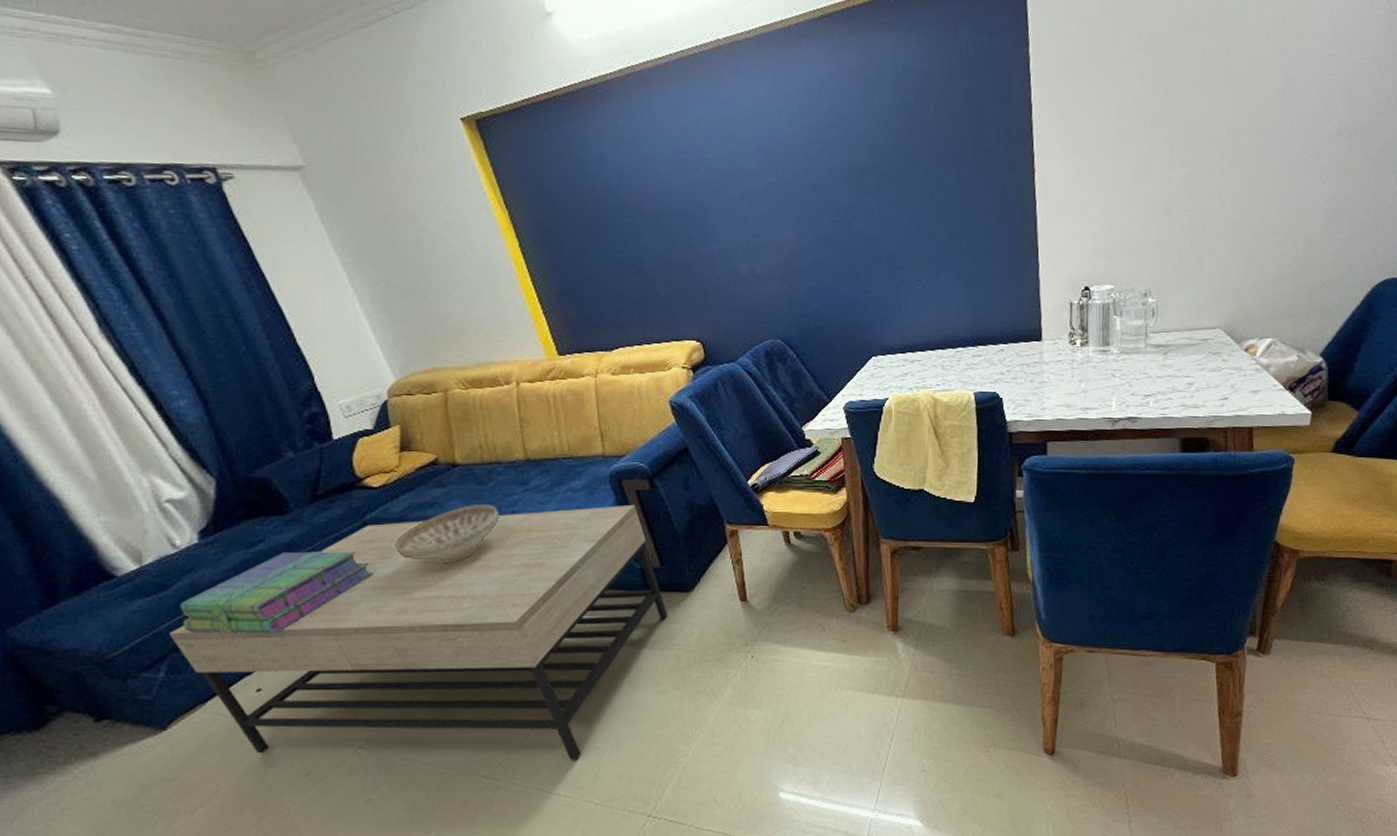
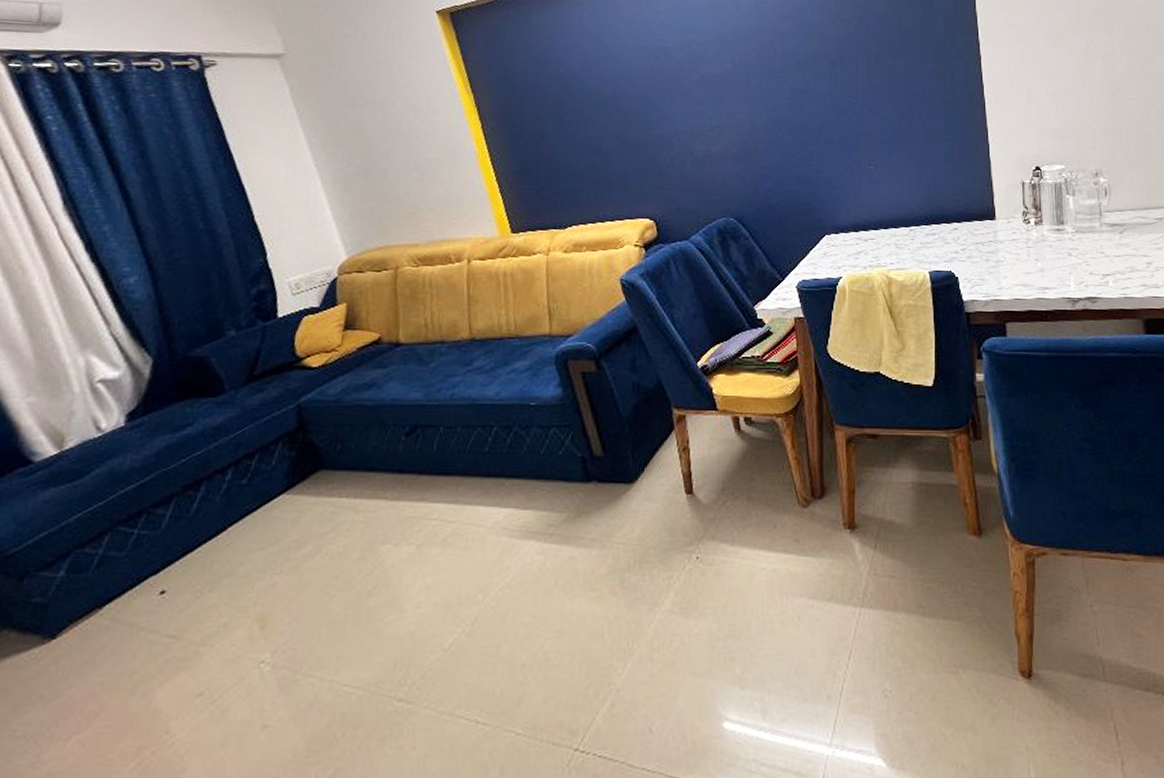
coffee table: present [170,504,668,760] -> none [77,387,608,679]
stack of books: present [180,551,373,635] -> none [94,436,301,528]
decorative bowl: present [394,503,500,564] -> none [326,385,439,451]

